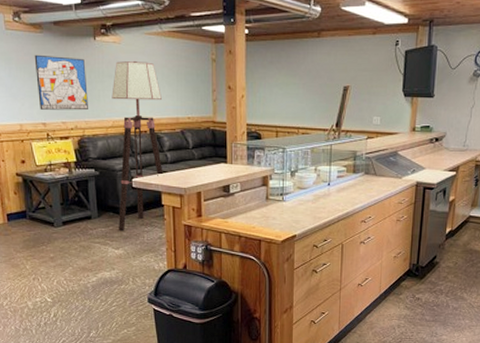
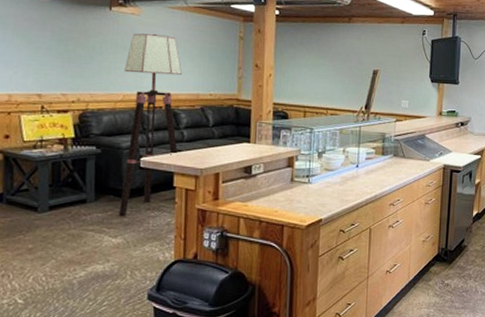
wall art: present [34,54,88,111] -> none [35,20,97,83]

